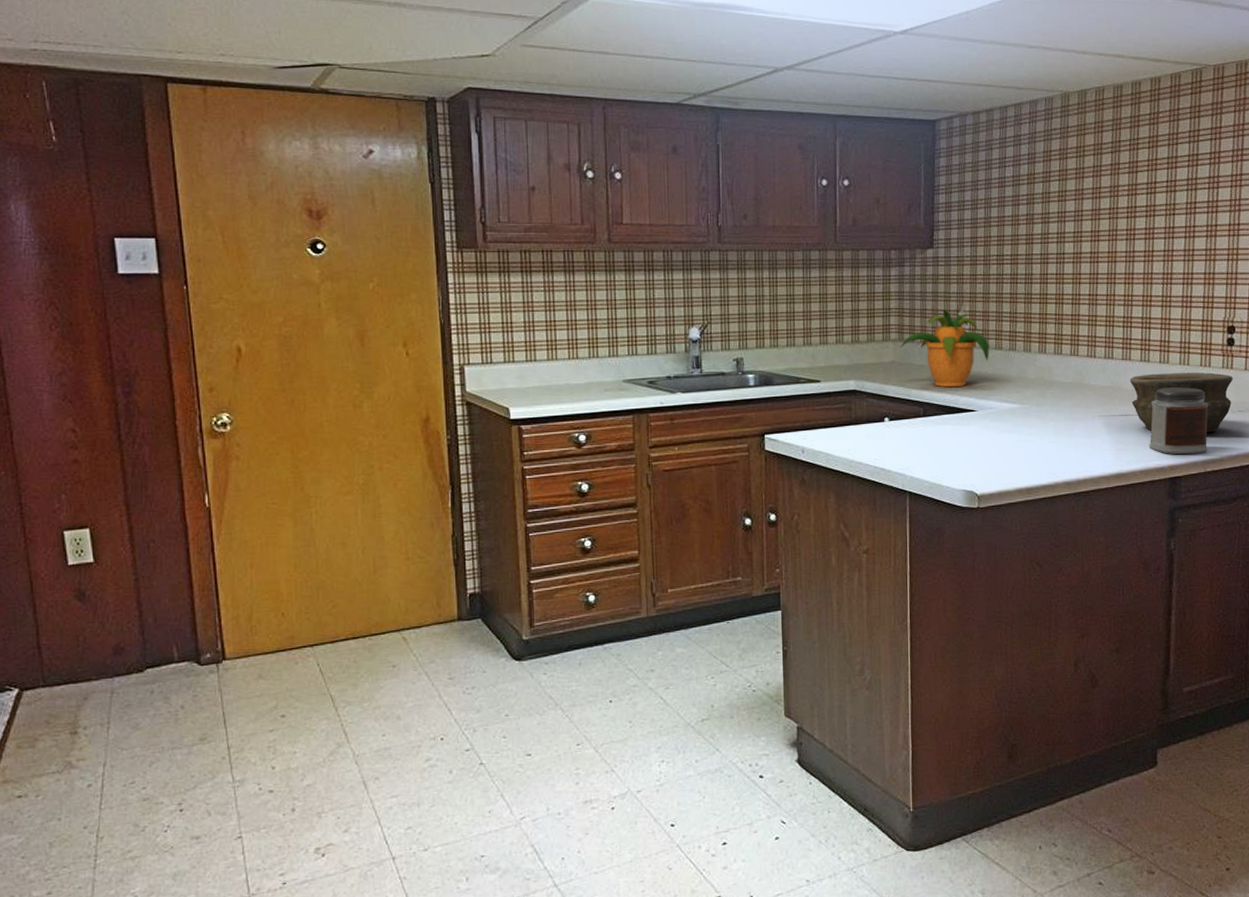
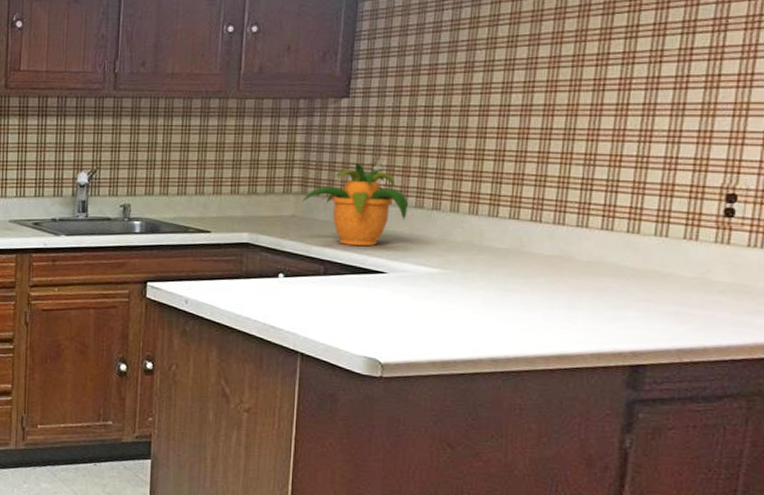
bowl: present [1129,372,1233,432] -> none [584,244,729,316]
jar: present [1149,387,1209,455] -> none [604,261,693,341]

